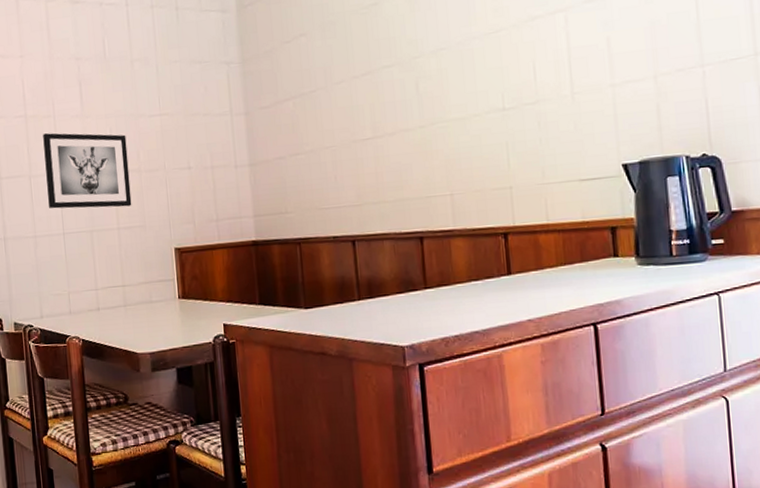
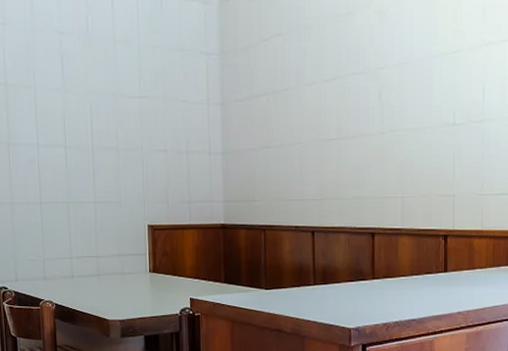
wall art: present [43,133,132,209] -> none [23,104,109,182]

